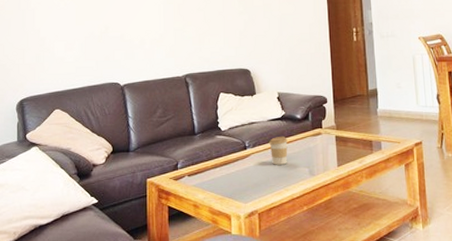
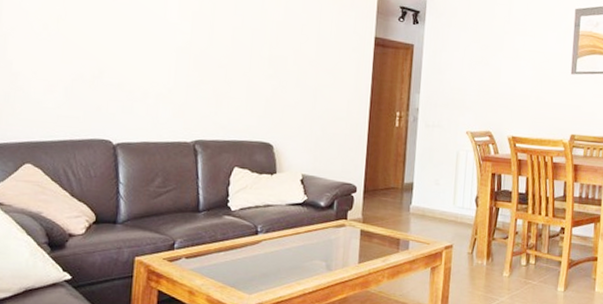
coffee cup: present [269,137,288,165] -> none [285,224,306,256]

